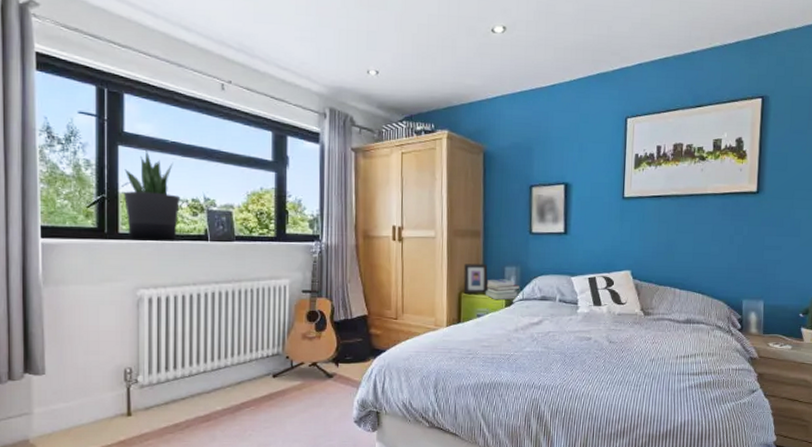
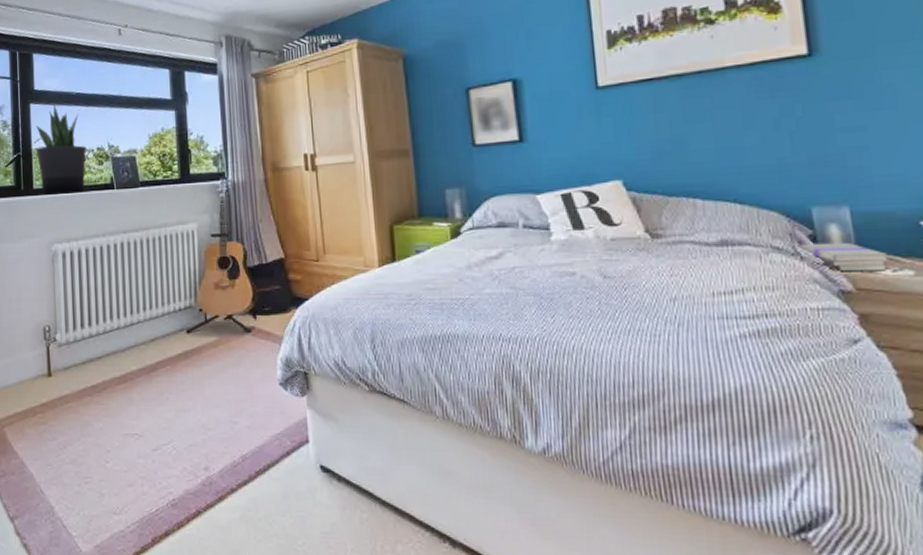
picture frame: present [463,263,488,294] -> none [393,188,425,226]
books: present [485,279,519,300] -> none [422,204,467,232]
books: none [730,324,779,346] -> present [797,242,888,272]

